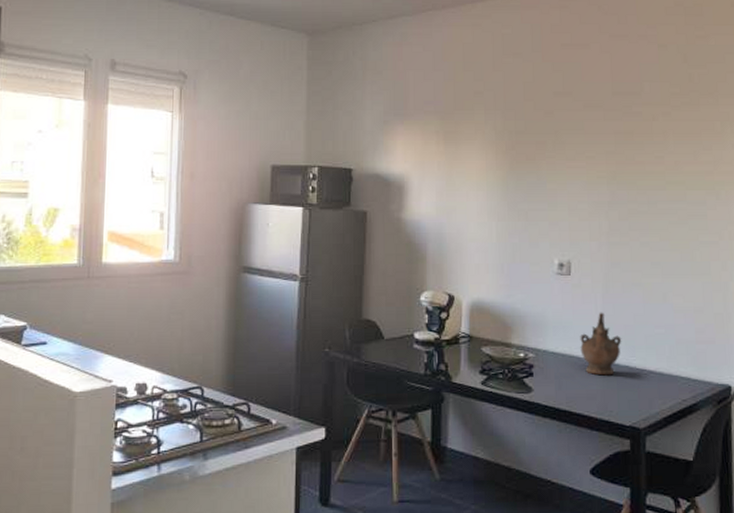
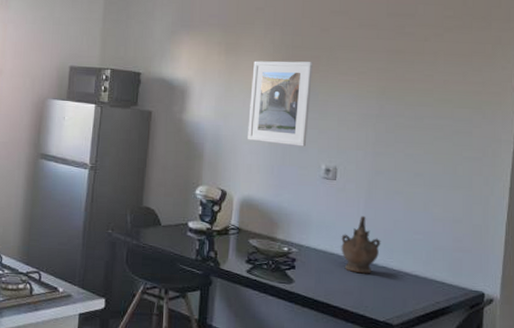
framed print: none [473,148,539,241] -> present [248,61,314,147]

